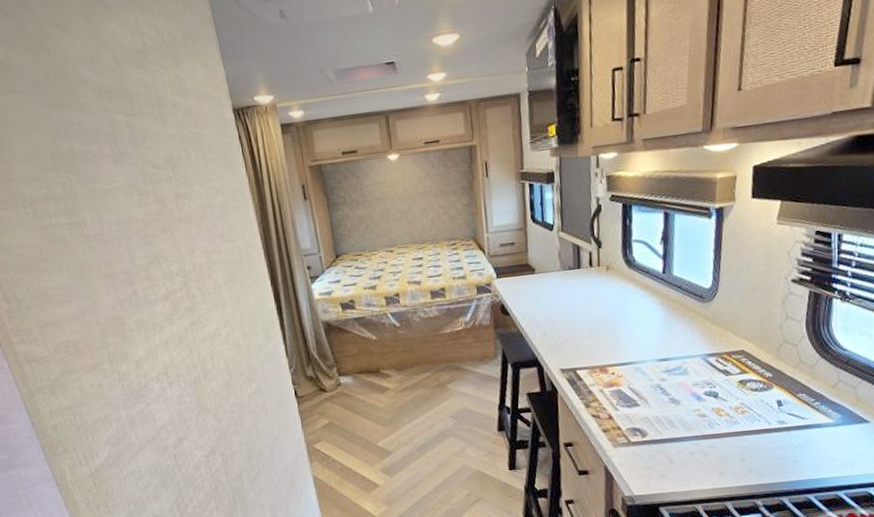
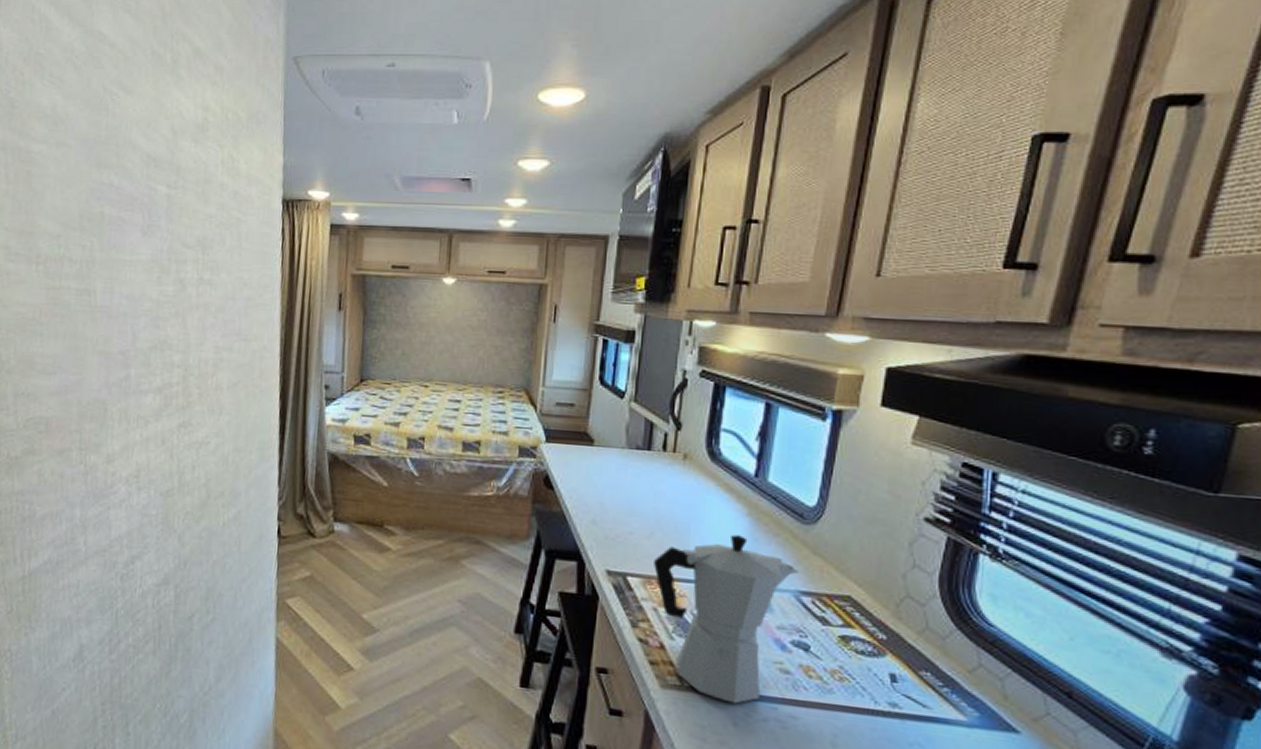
moka pot: none [595,321,704,447] -> present [654,534,798,704]

